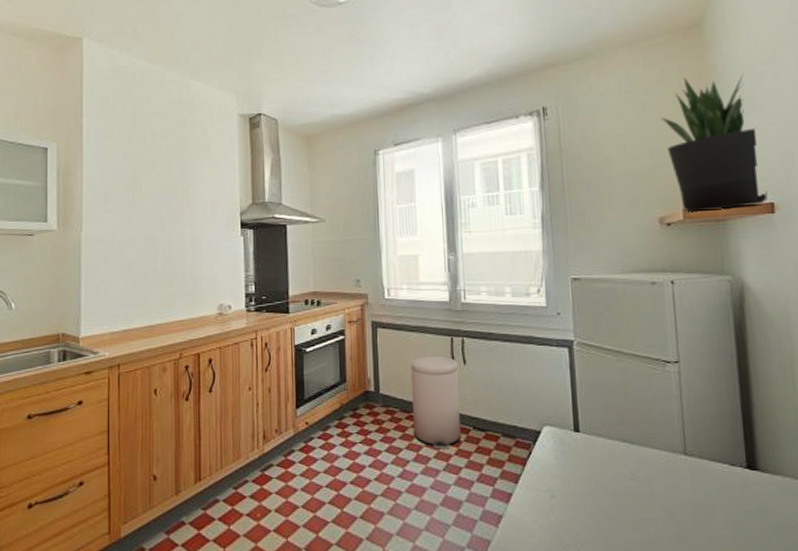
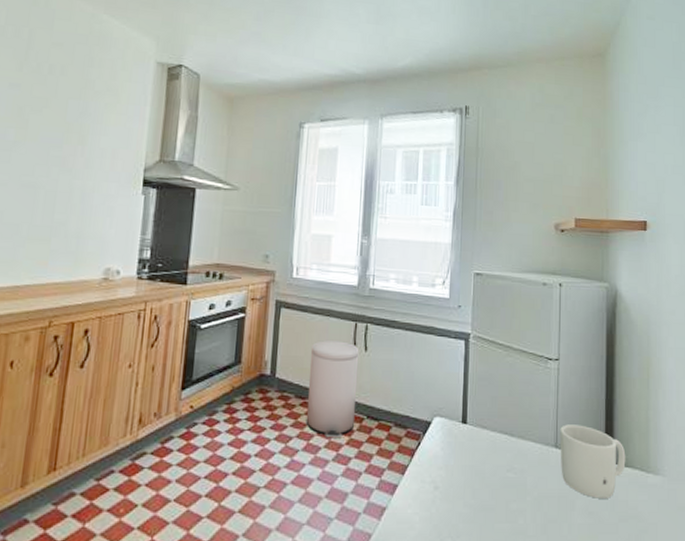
planter: present [660,73,768,212] -> none [564,99,642,222]
mug: none [688,430,774,509] -> present [560,424,626,498]

